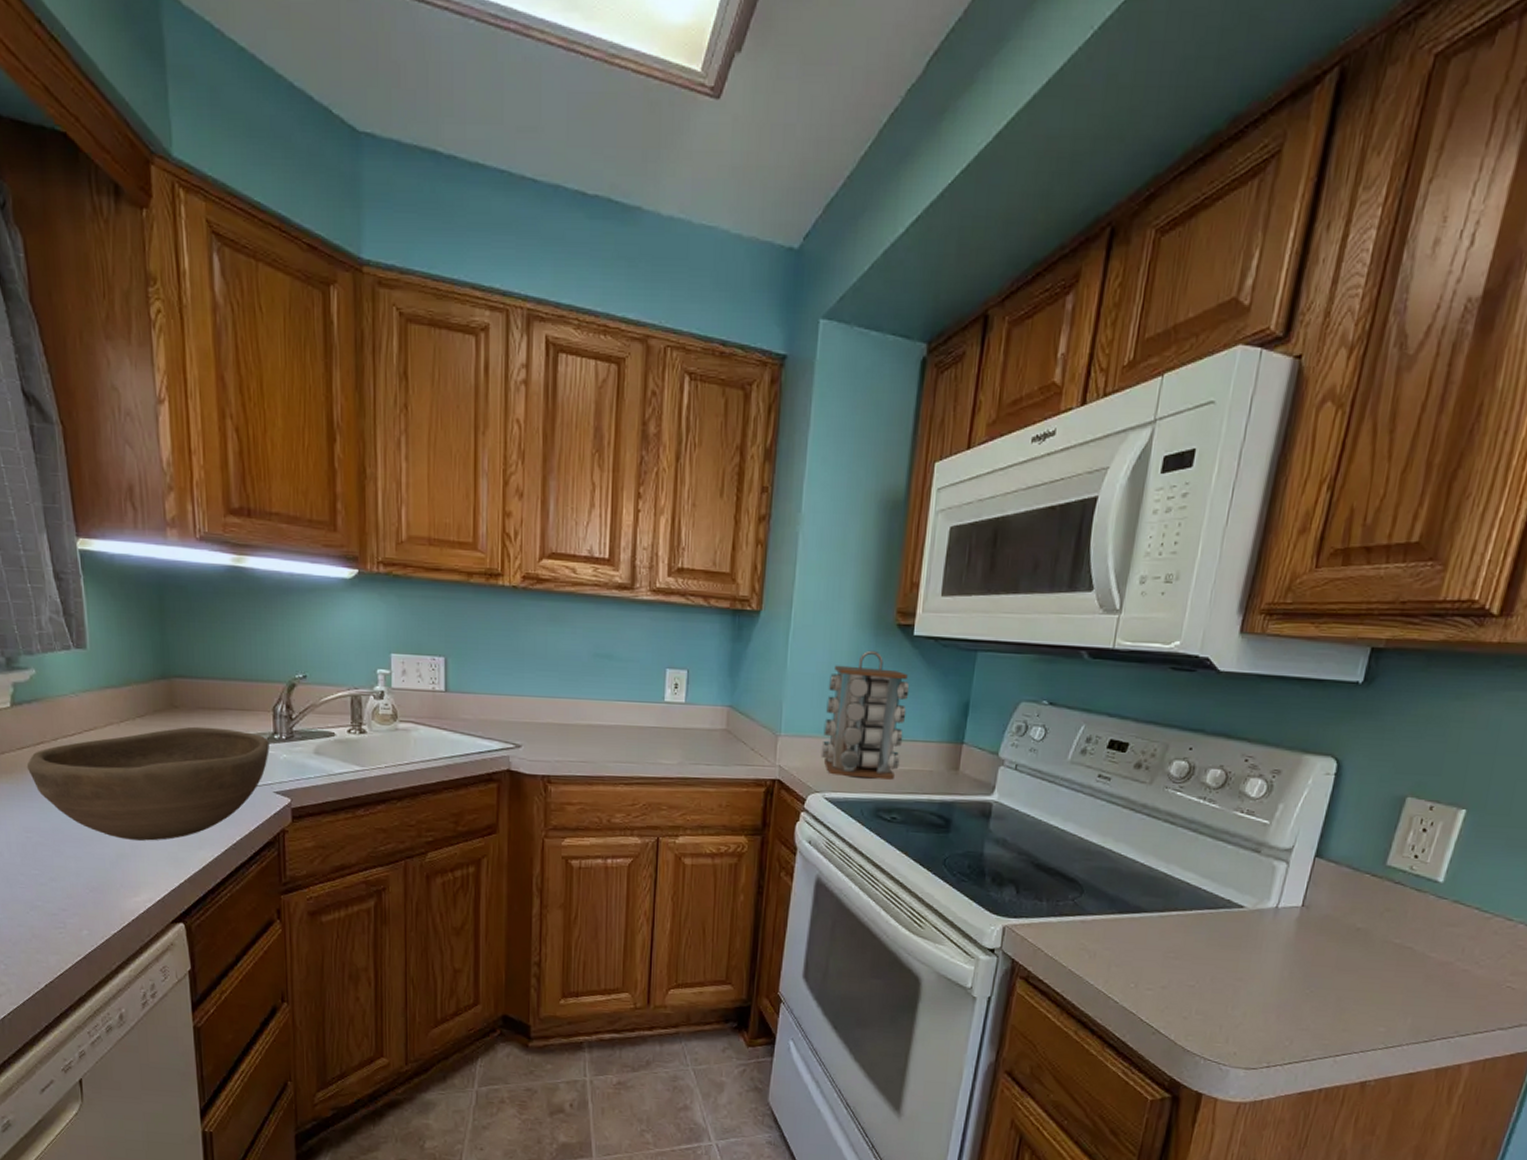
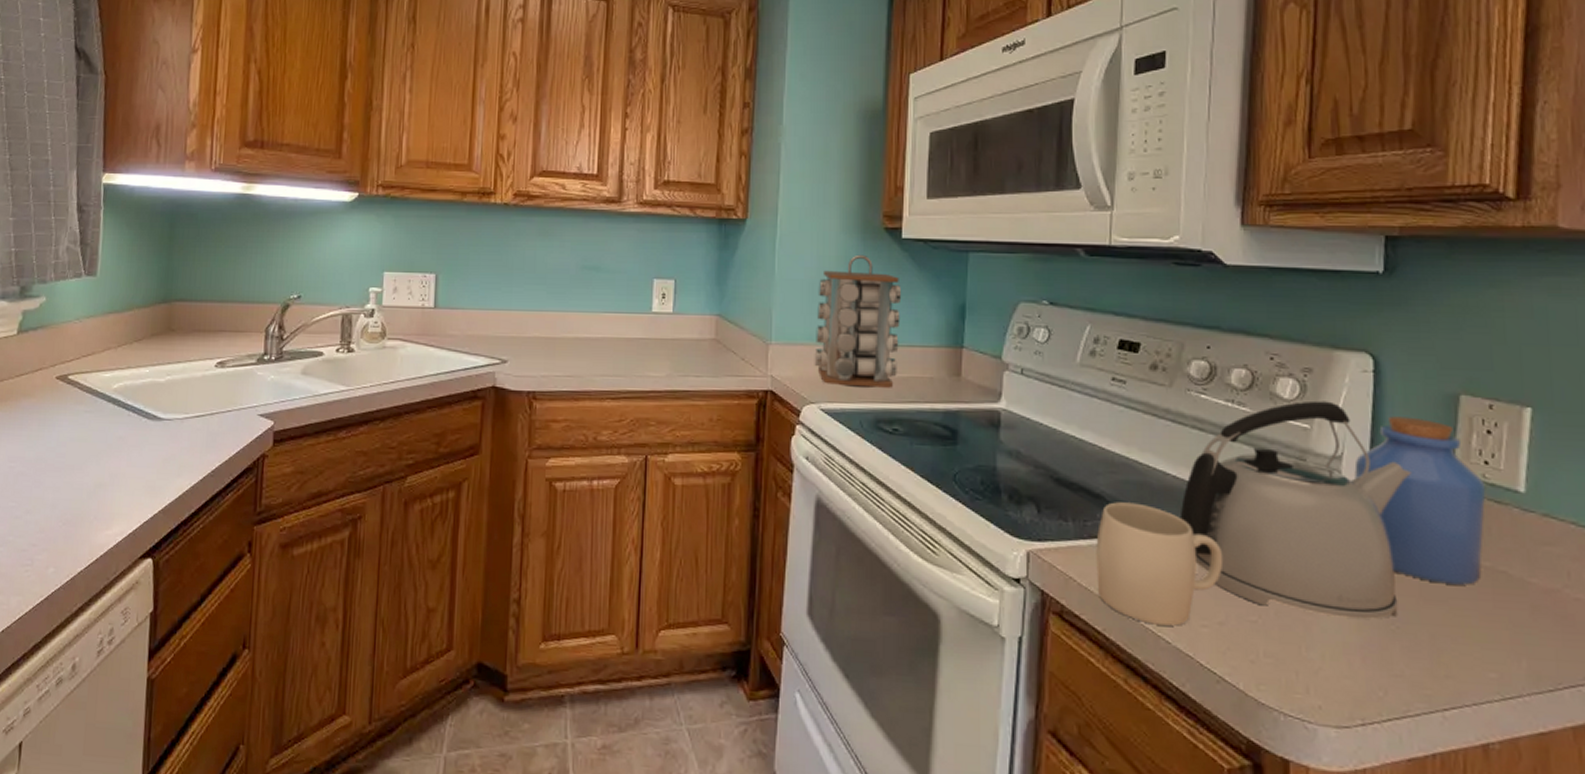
bowl: present [26,726,269,841] -> none [22,349,259,469]
mug: none [1061,885,1175,989] -> present [1096,502,1224,626]
kettle: none [1141,799,1350,985] -> present [1179,400,1411,619]
jar: none [1300,815,1411,958] -> present [1354,416,1486,585]

